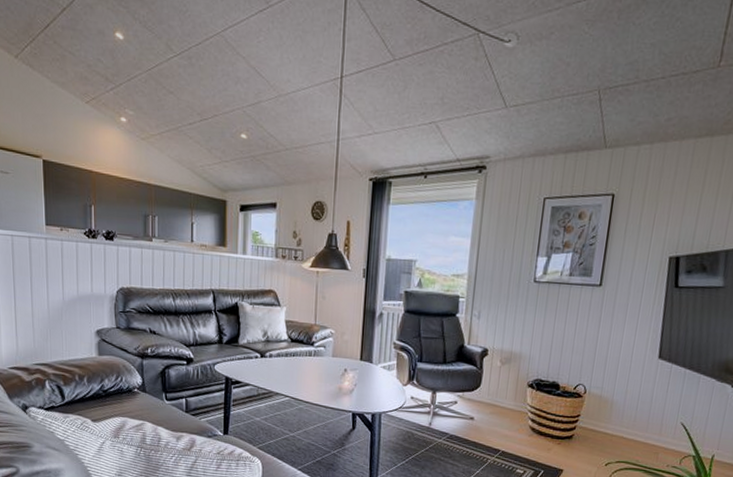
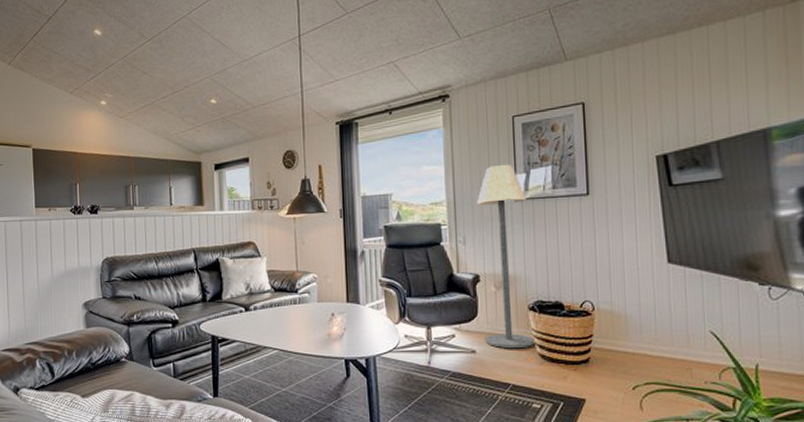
floor lamp: none [483,245,544,420] -> present [477,164,534,349]

